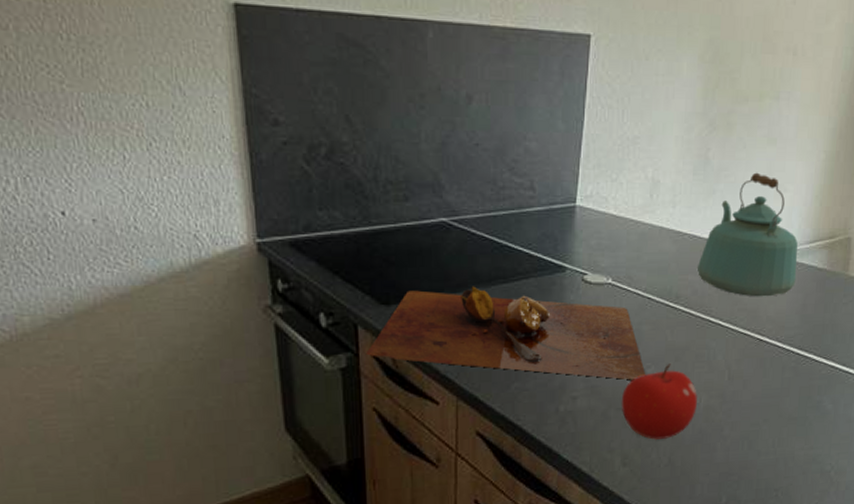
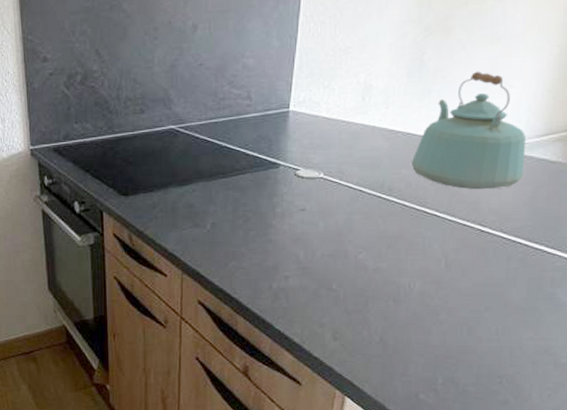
cutting board: present [365,286,646,380] -> none [109,180,358,264]
fruit: present [621,363,697,440] -> none [332,250,411,319]

